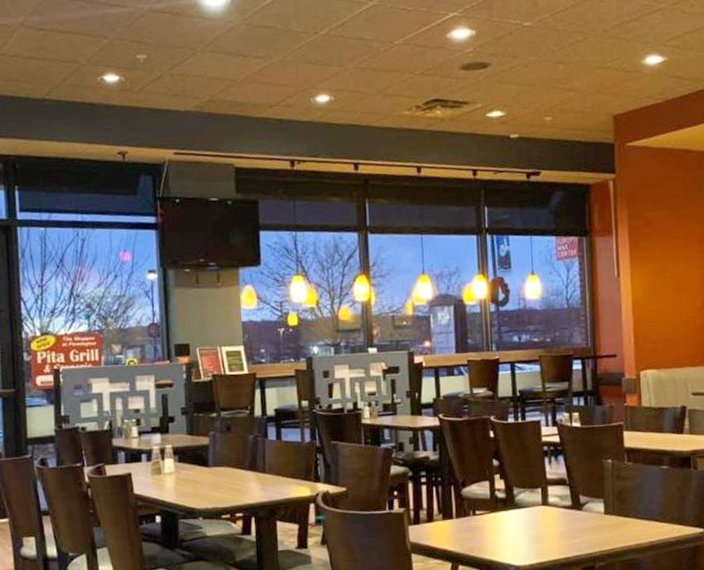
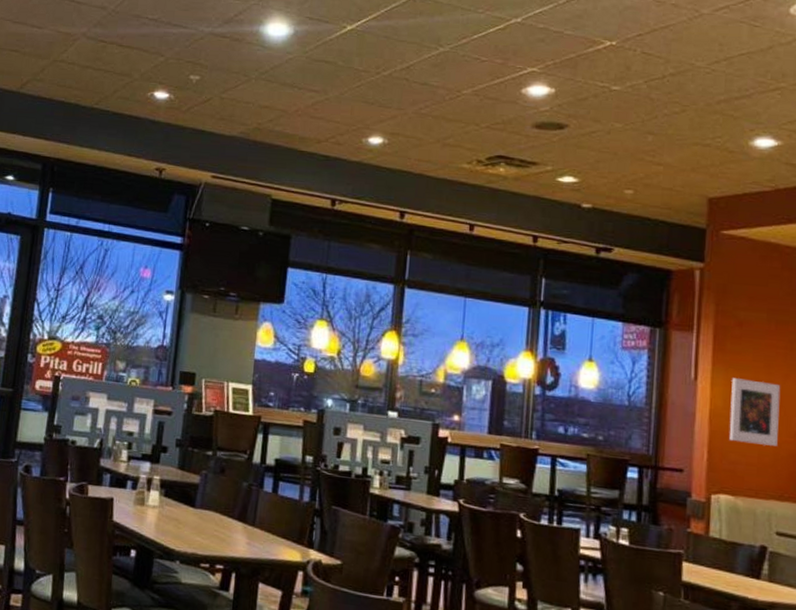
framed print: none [647,269,686,324] -> present [729,378,781,446]

